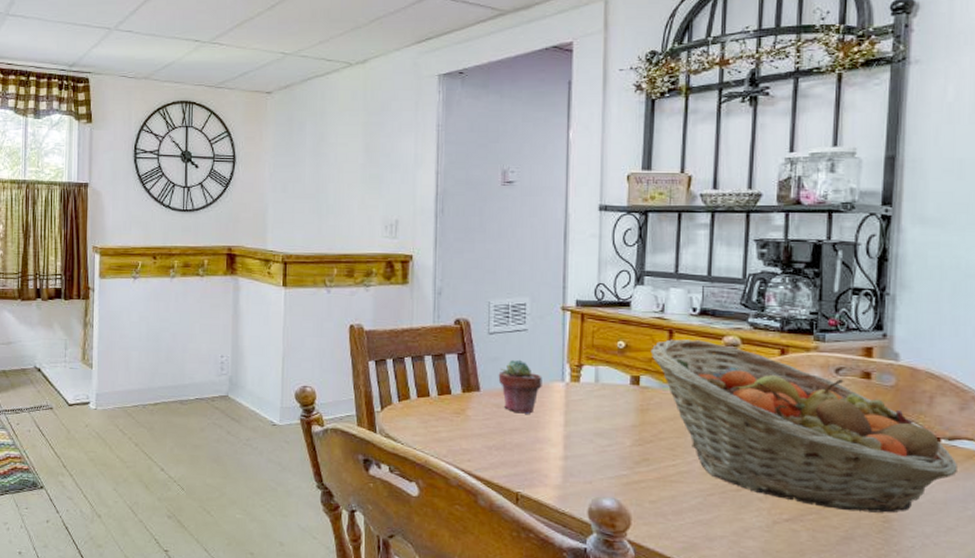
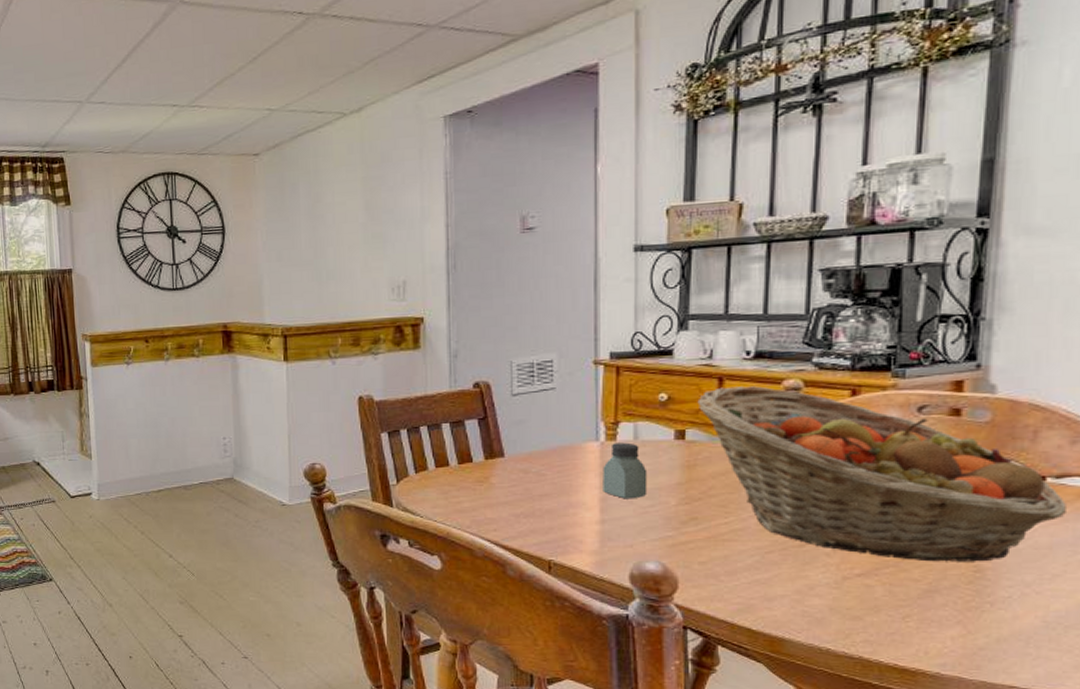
potted succulent: present [498,359,542,414] -> none [524,420,574,478]
saltshaker: none [566,384,606,438] -> present [603,442,648,499]

